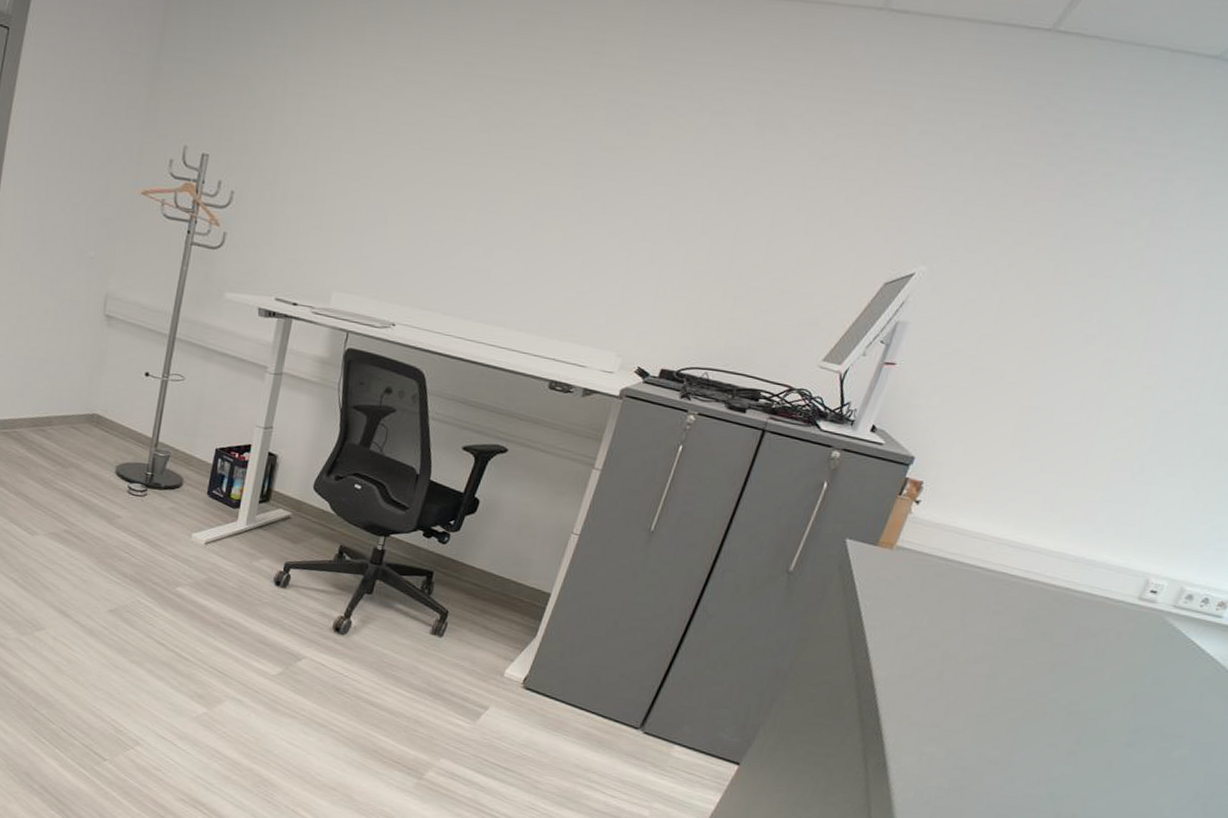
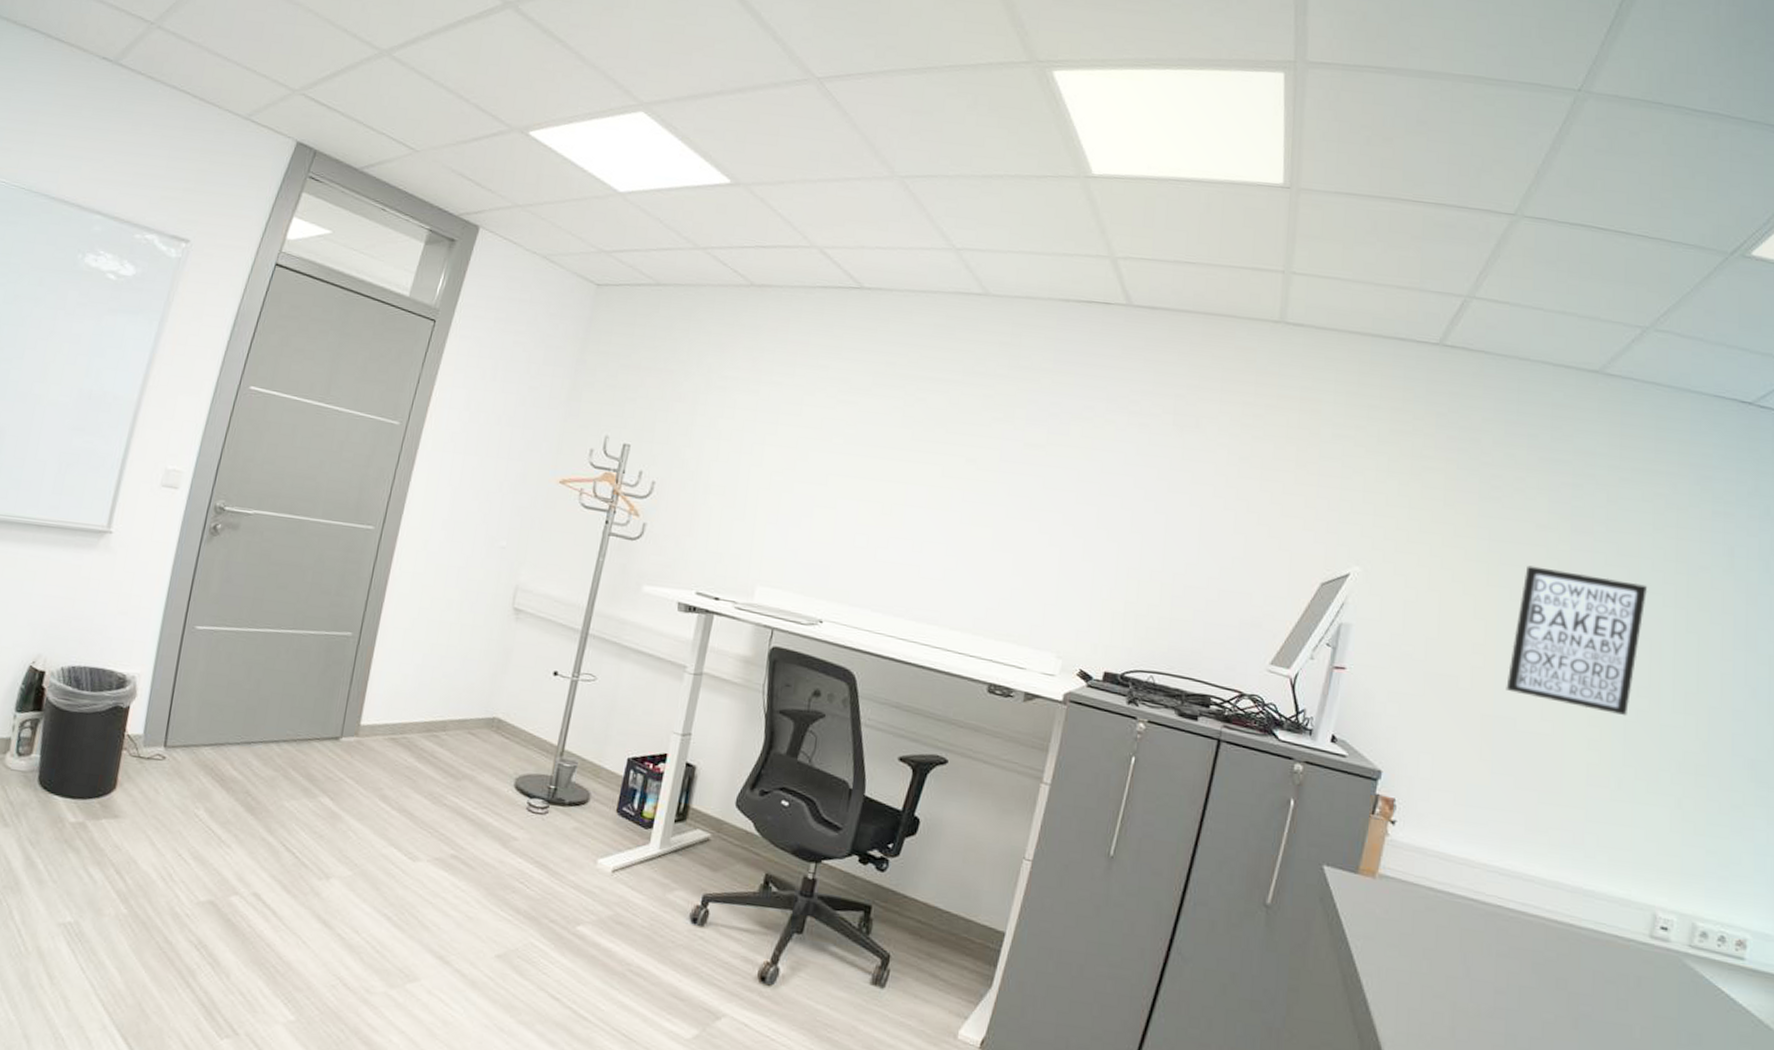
wall art: none [1050,263,1215,407] -> present [1506,565,1647,716]

